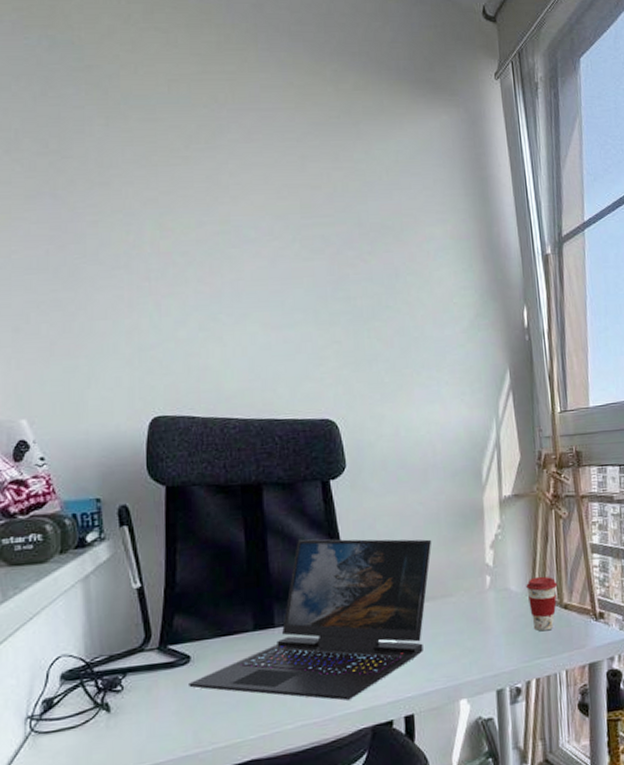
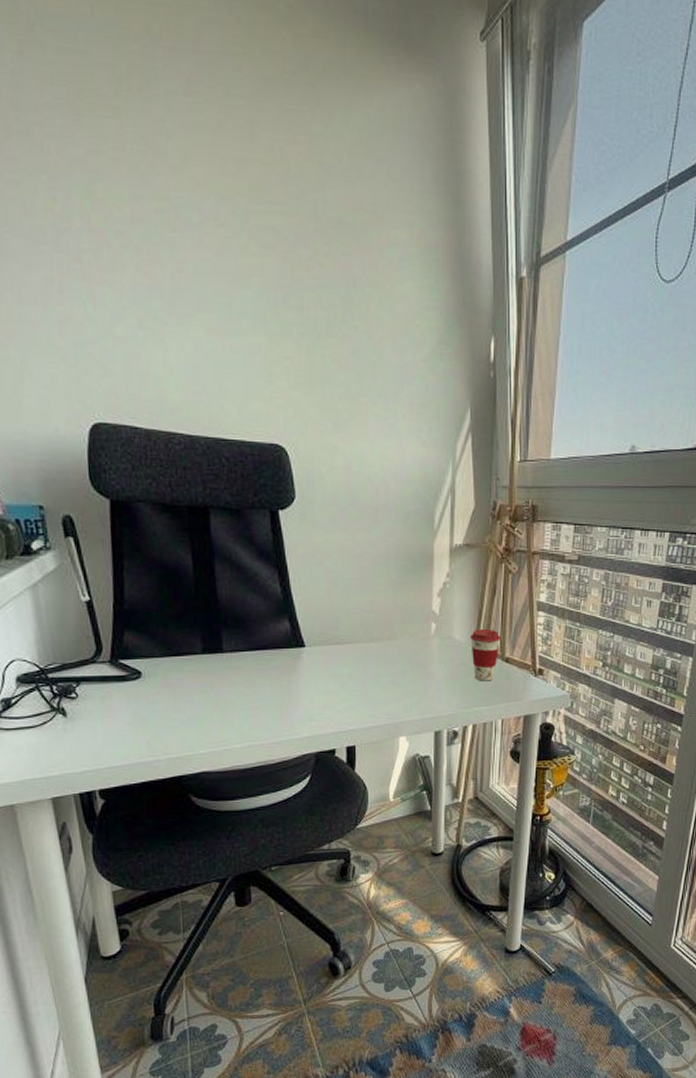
laptop: present [189,539,432,701] -> none [141,568,380,727]

